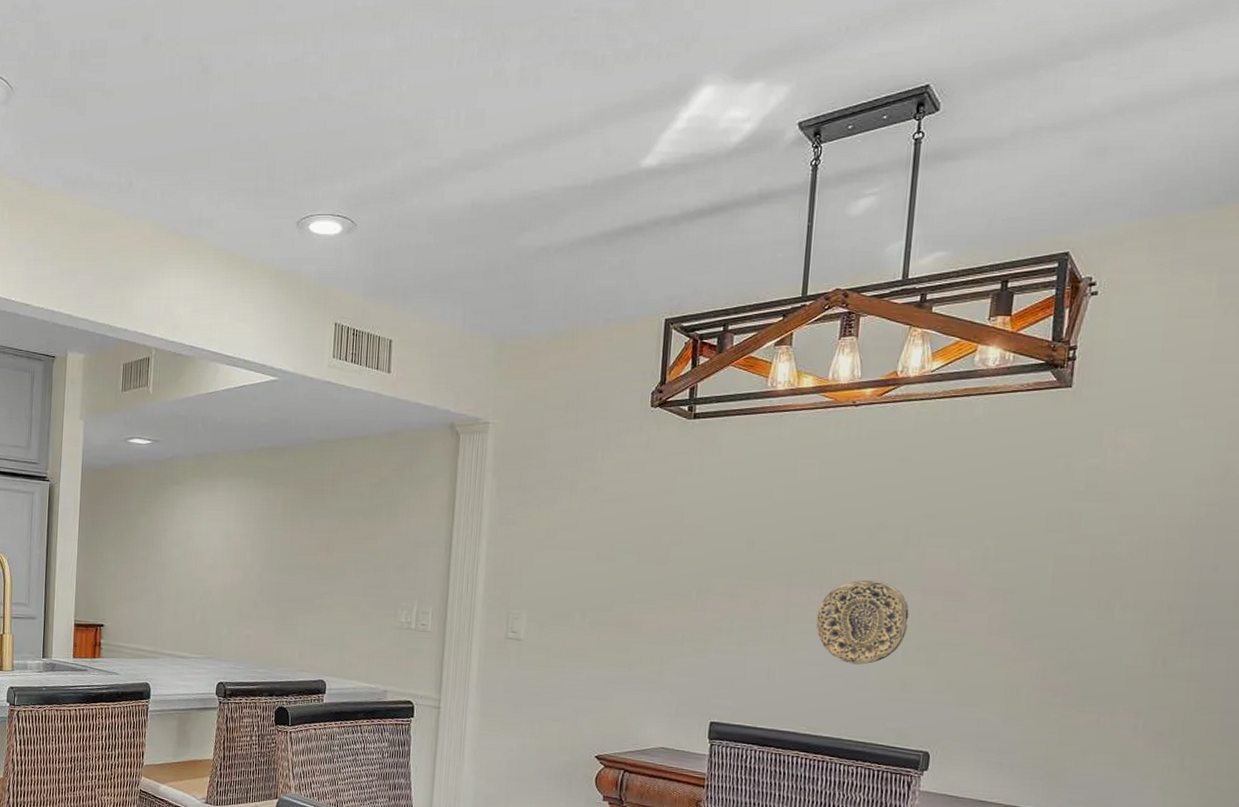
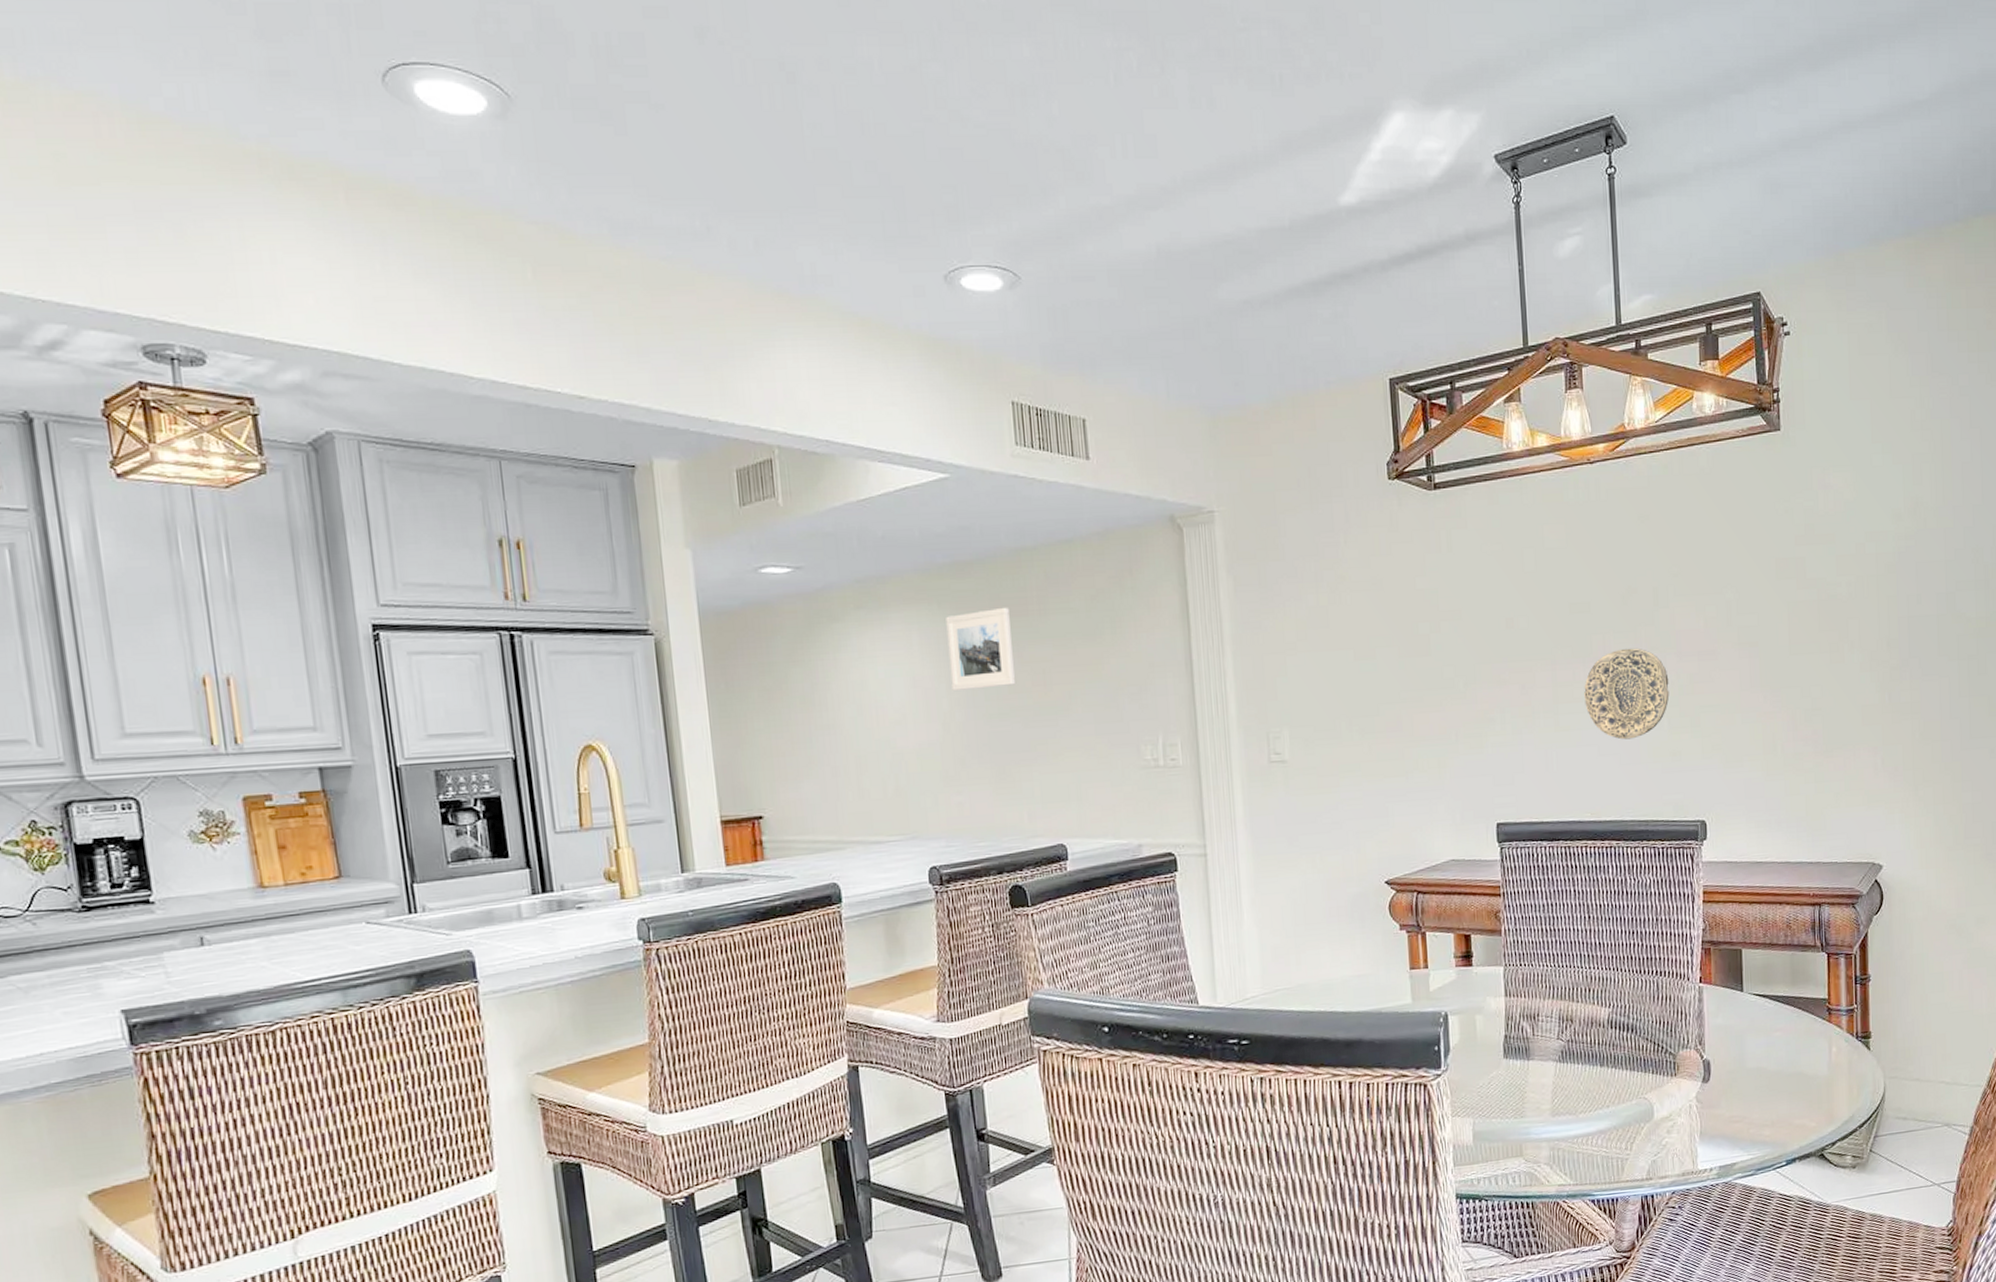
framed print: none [255,485,308,549] -> present [946,607,1015,692]

